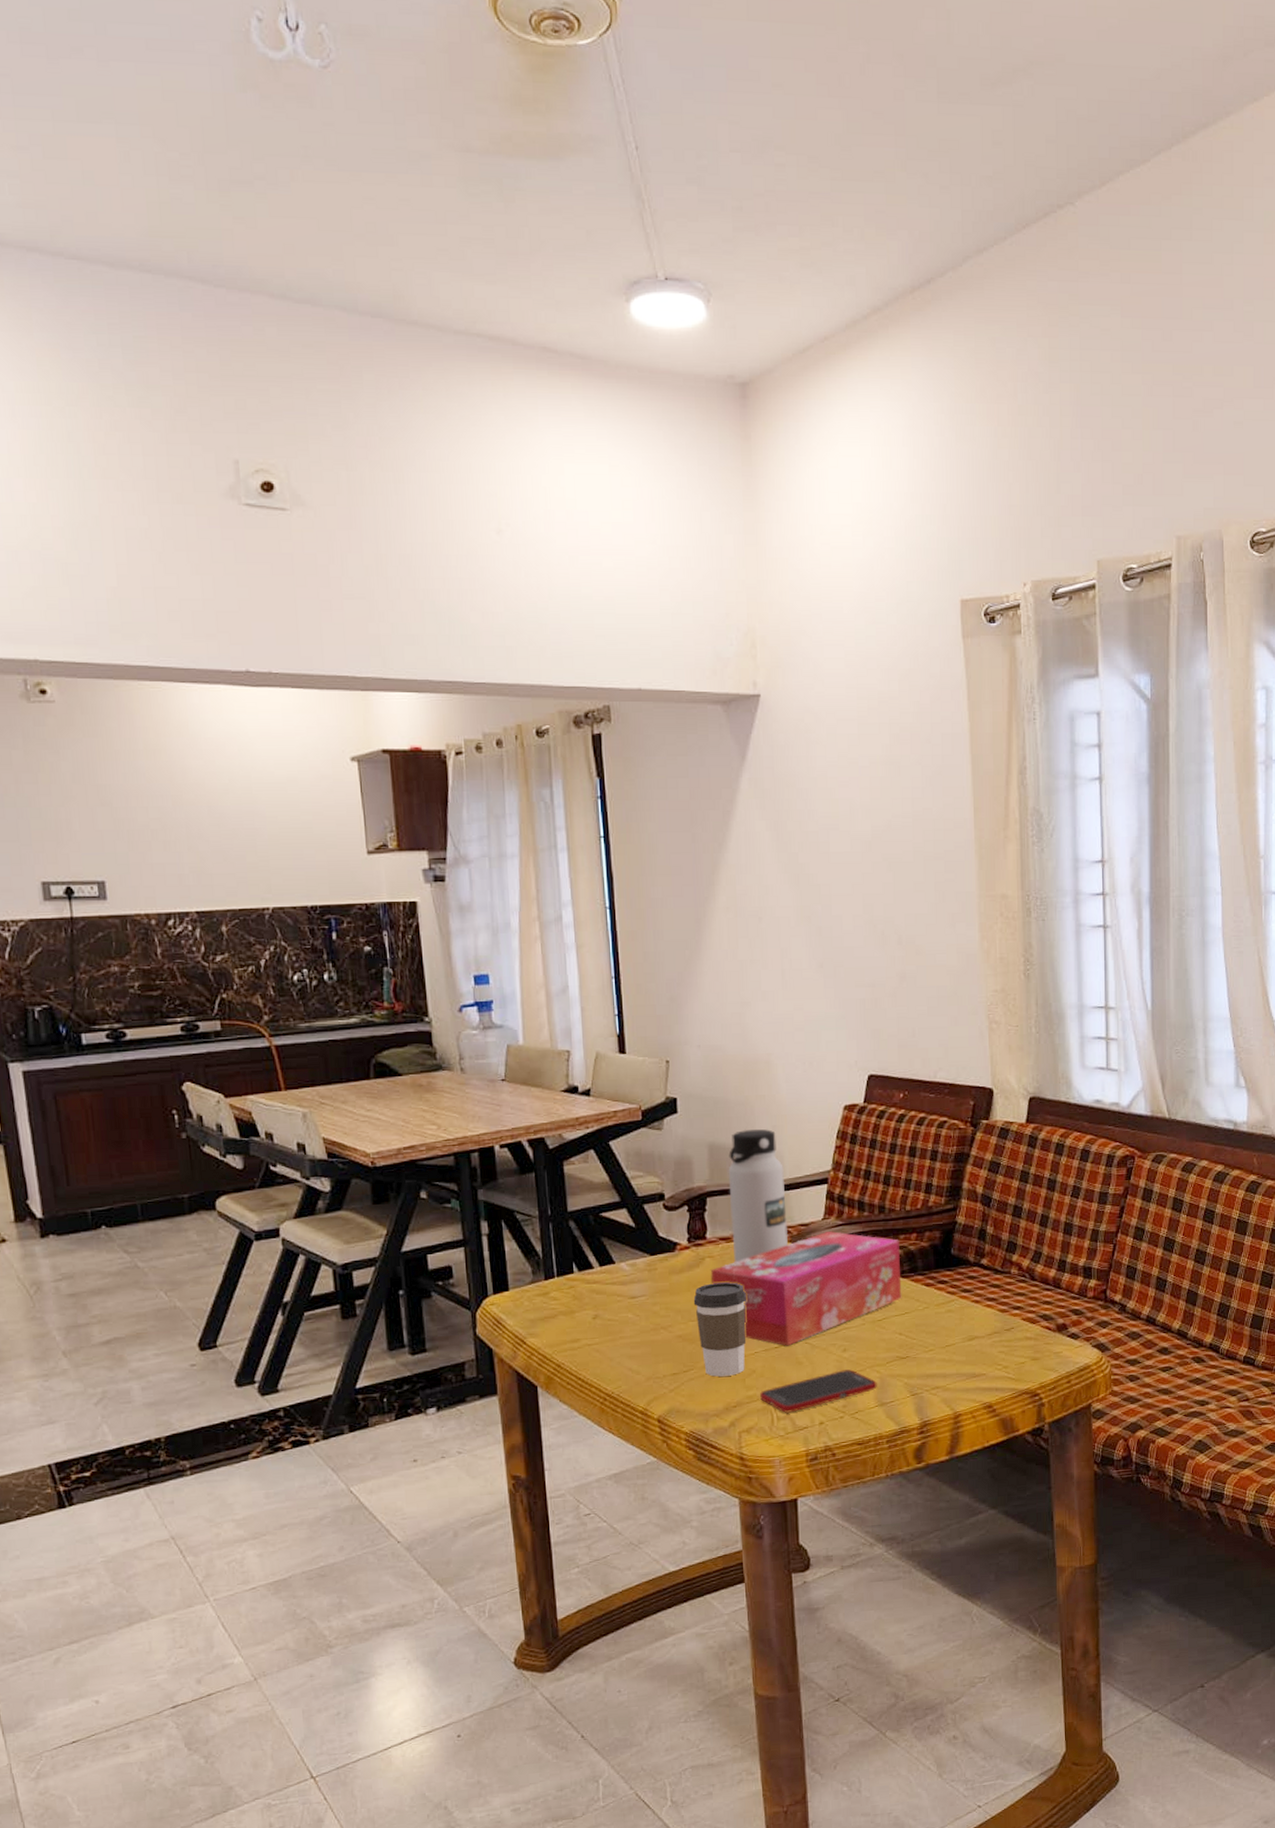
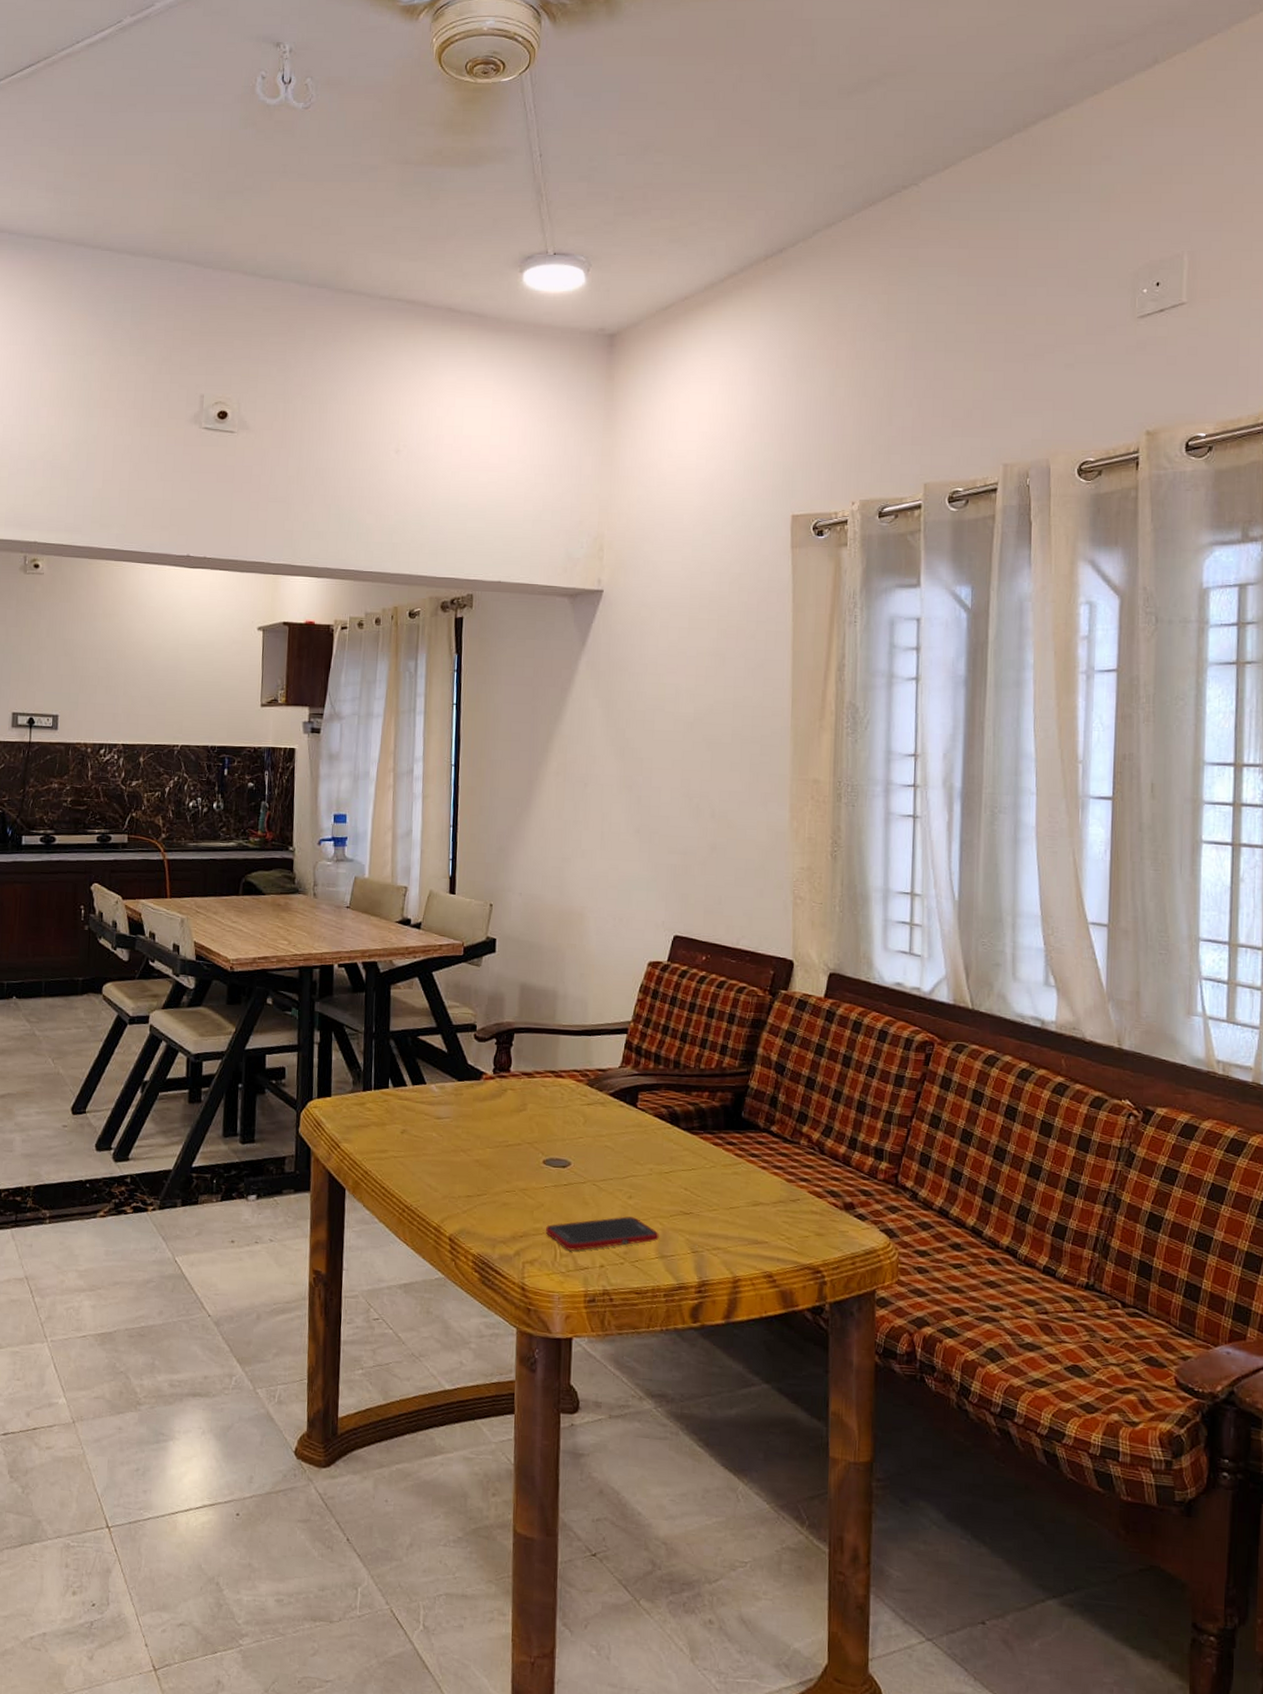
coffee cup: present [693,1282,747,1377] -> none [492,1114,543,1206]
tissue box: present [710,1230,902,1346] -> none [510,1079,692,1185]
water bottle: present [728,1129,789,1263] -> none [534,975,588,1098]

